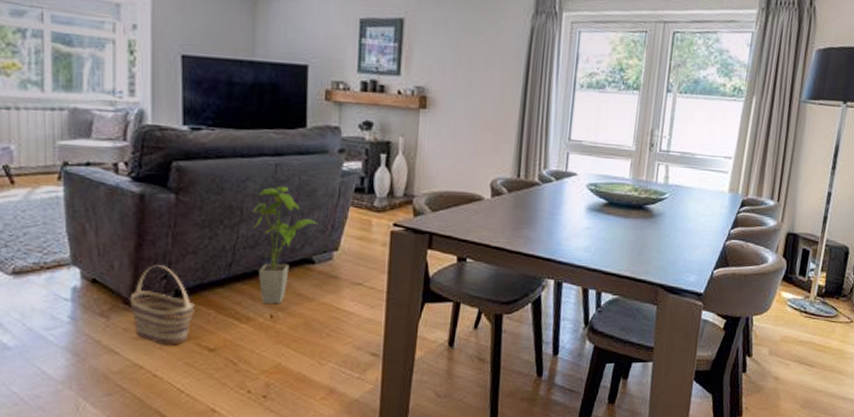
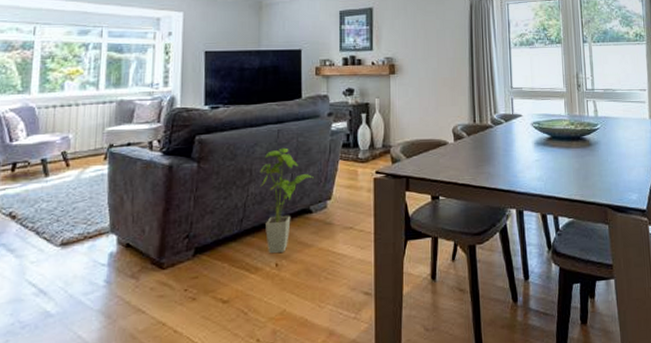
basket: present [129,265,195,345] -> none [156,226,211,301]

